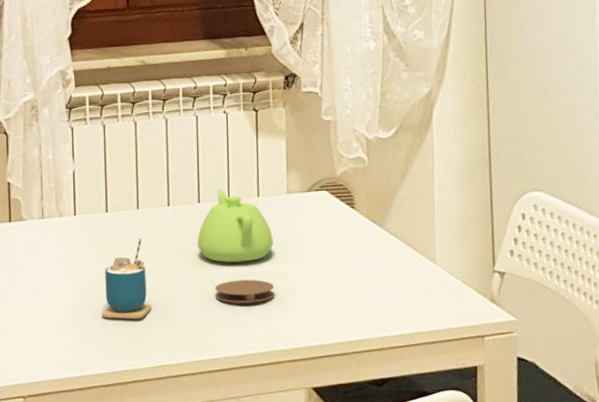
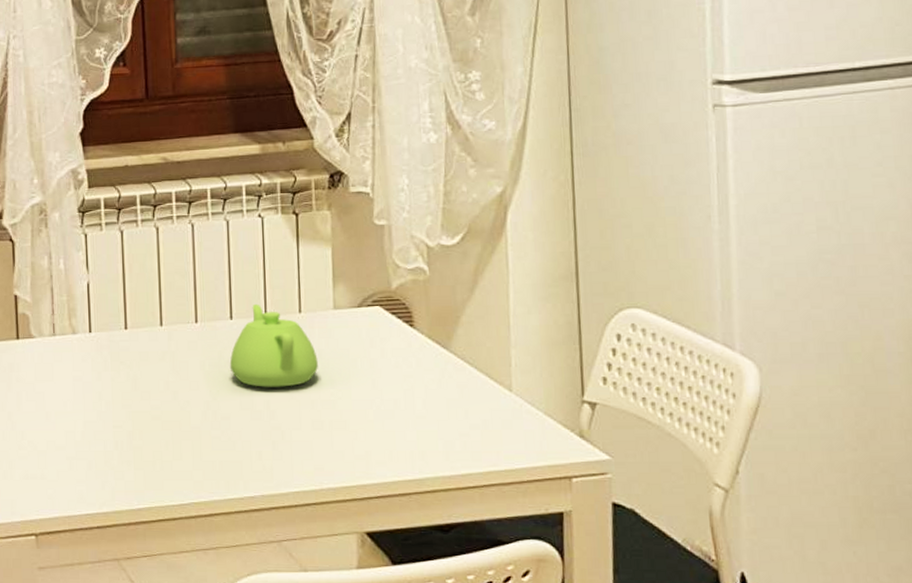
cup: present [102,238,152,319] -> none [122,358,179,449]
coaster: present [215,279,275,303] -> none [250,407,321,434]

